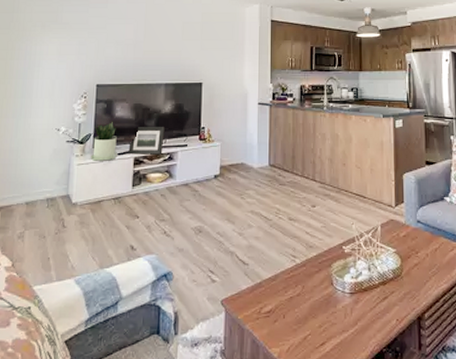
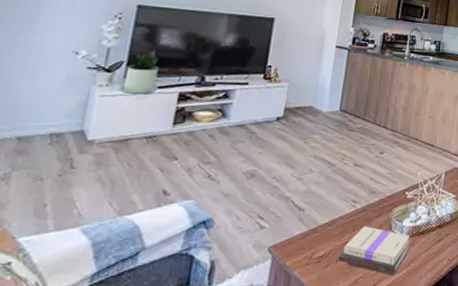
picture frame: present [128,127,165,155] -> none [172,59,223,91]
books: none [285,281,353,334] -> present [337,226,410,276]

